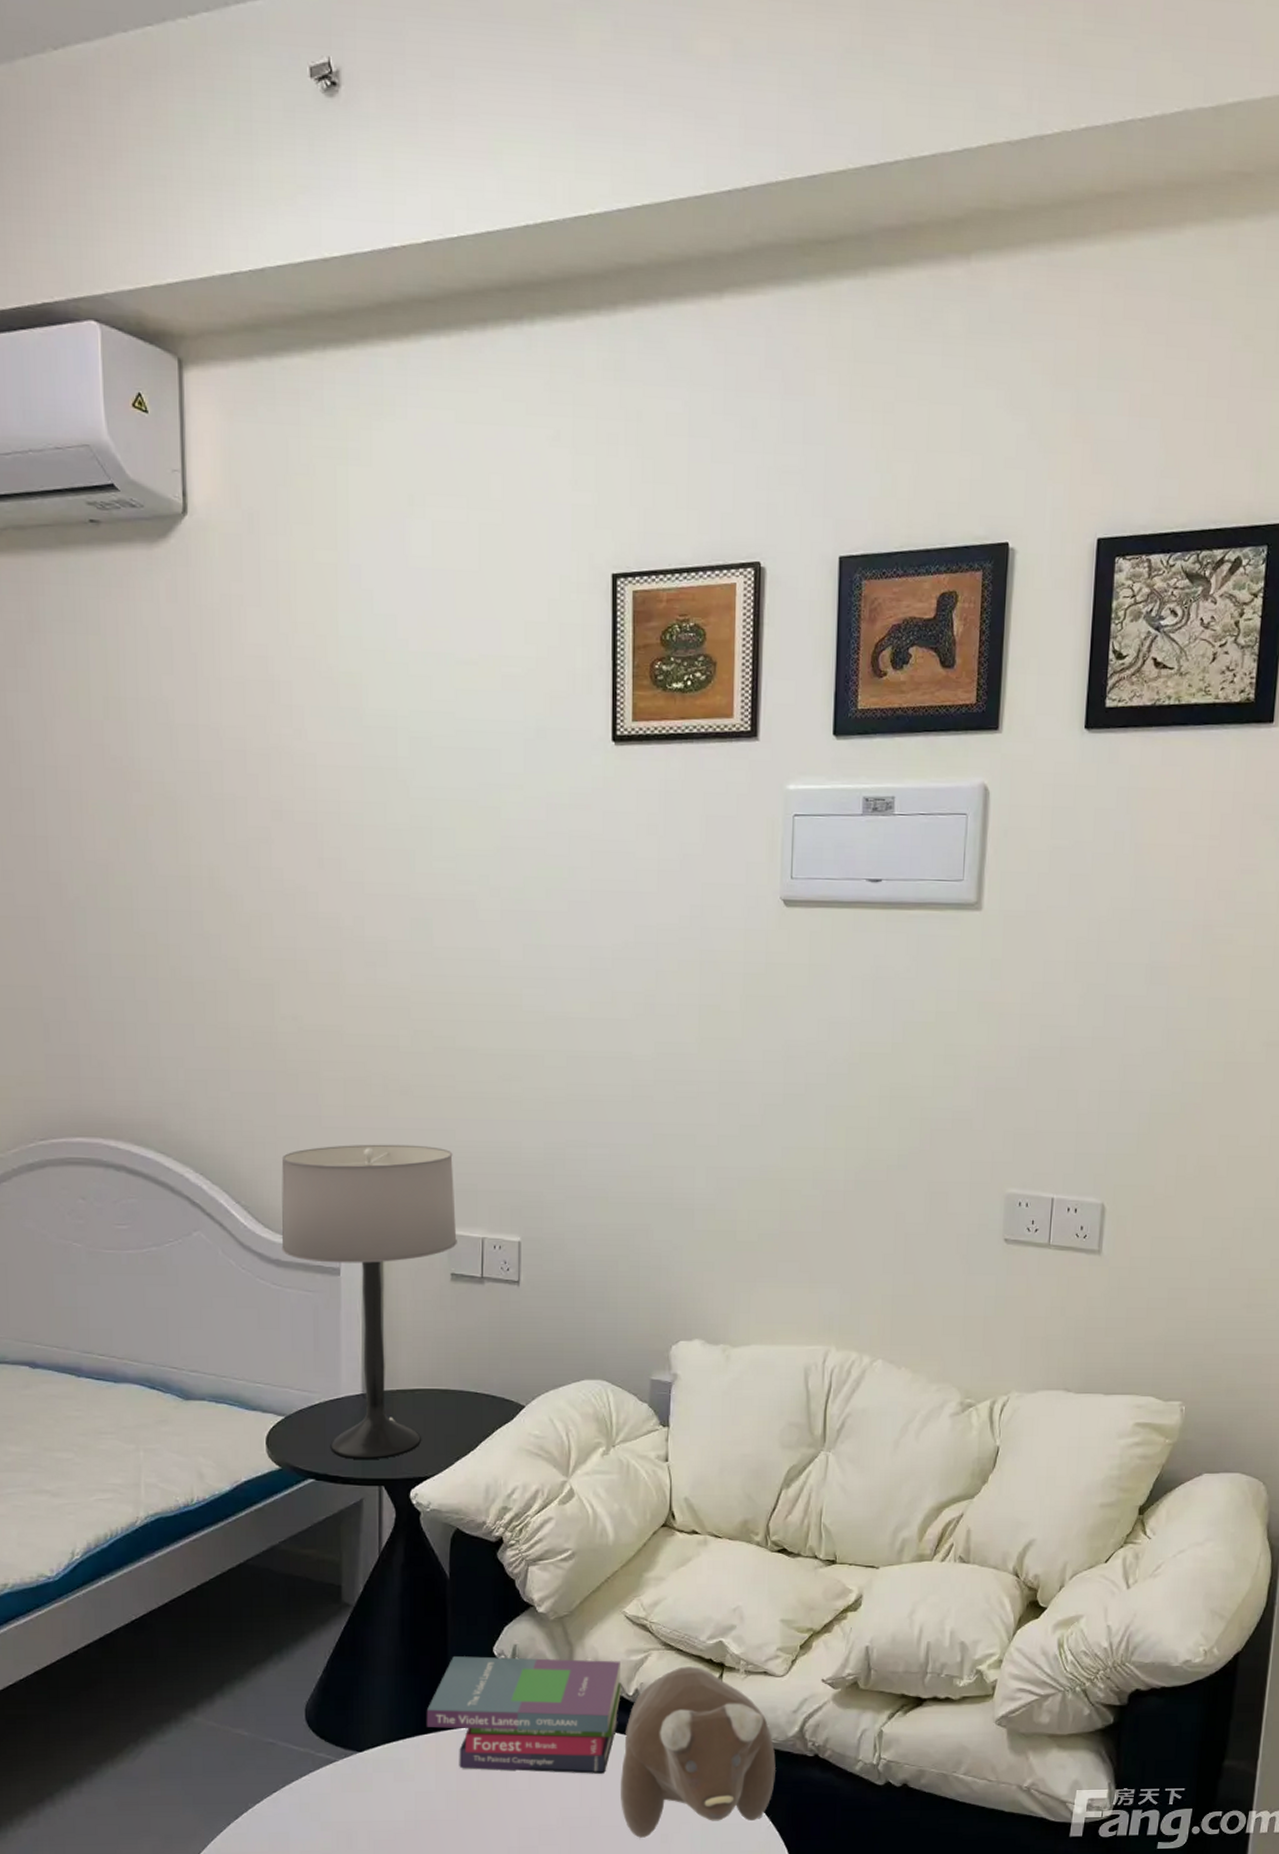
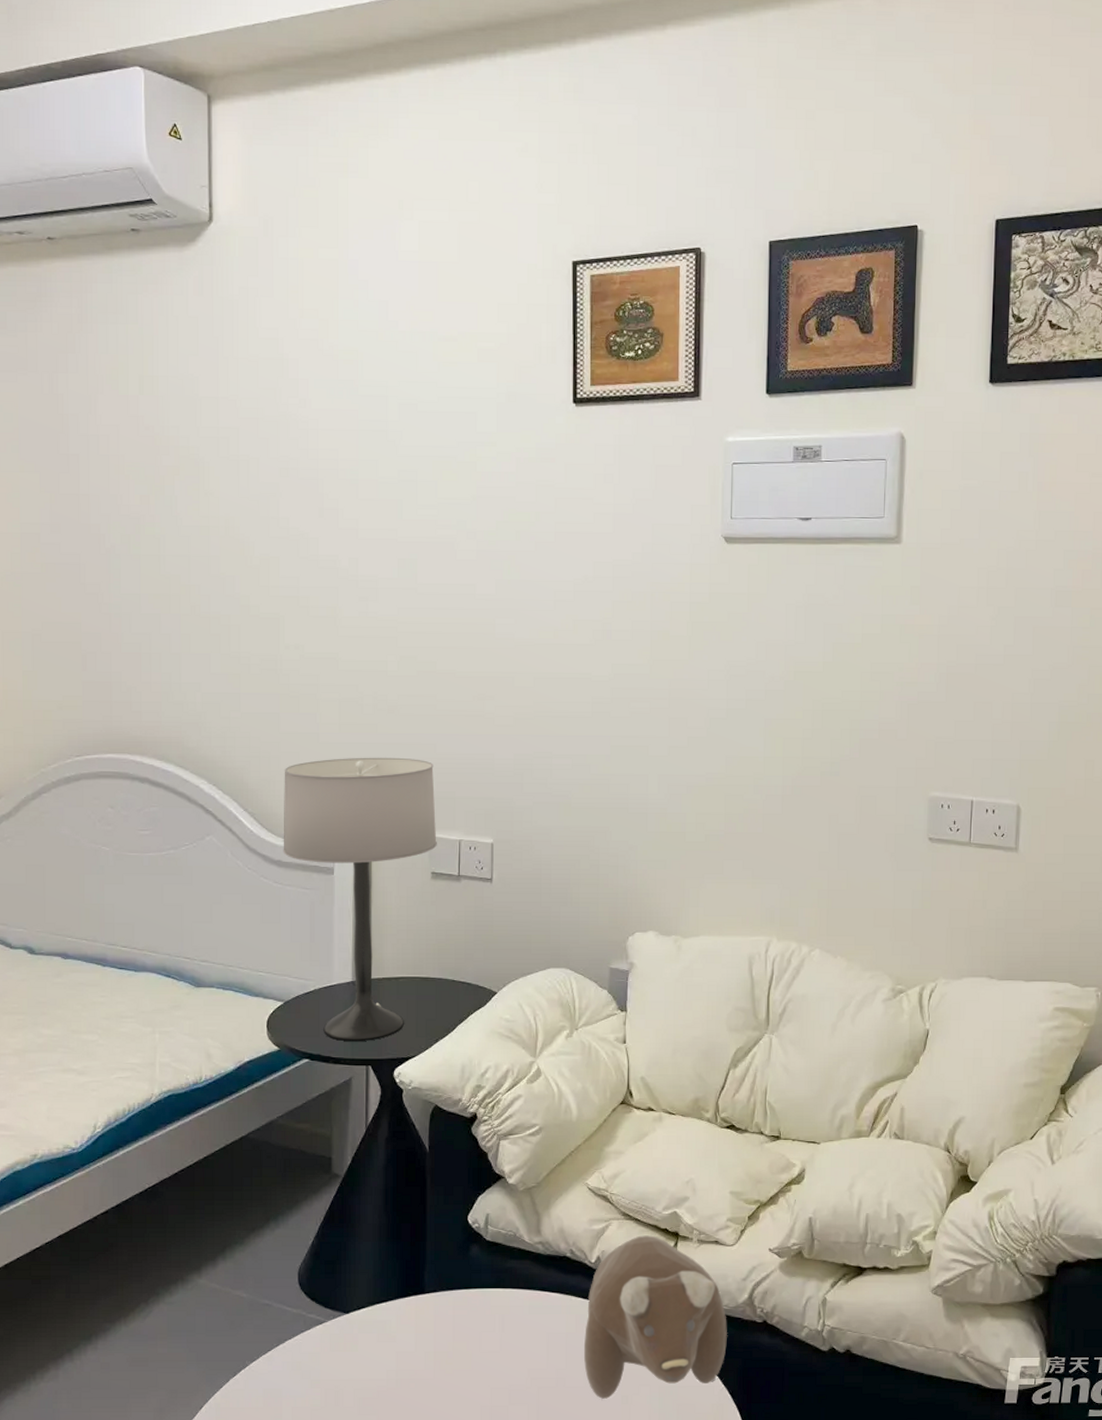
books: present [426,1656,621,1774] -> none [407,1224,584,1337]

